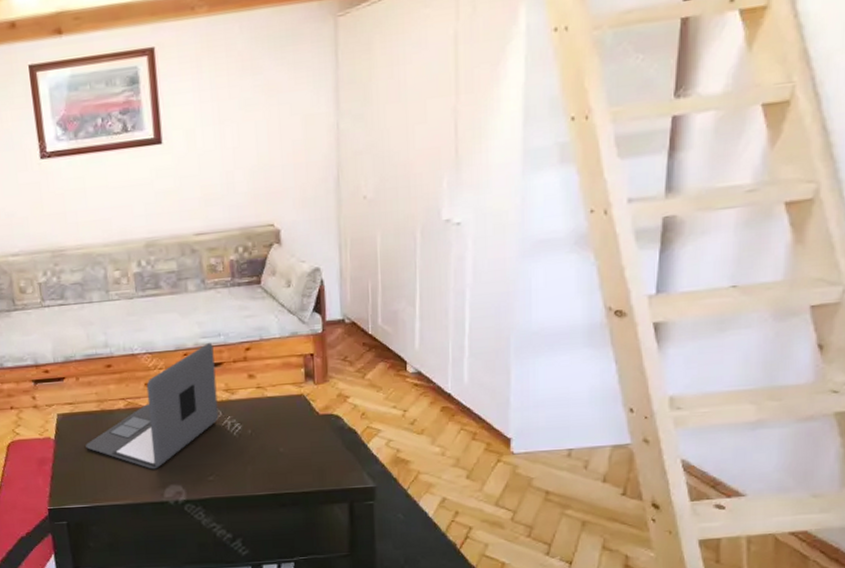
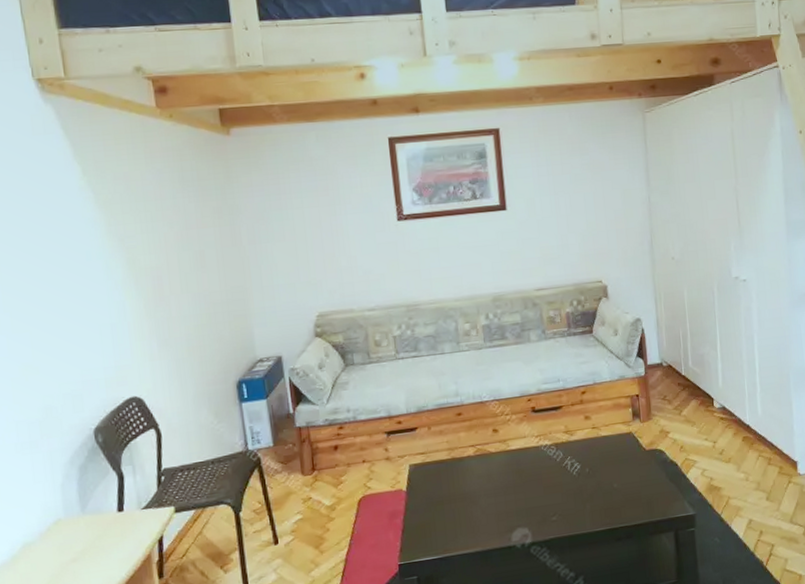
laptop: present [85,343,219,470] -> none [436,388,560,514]

